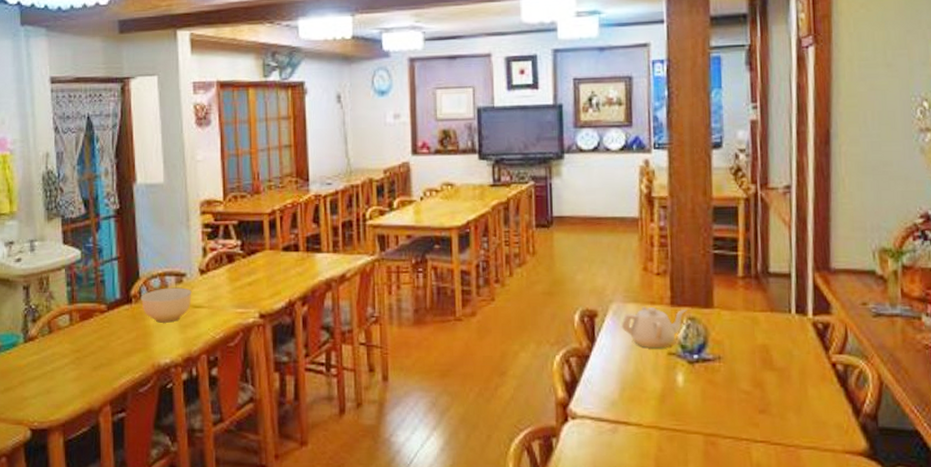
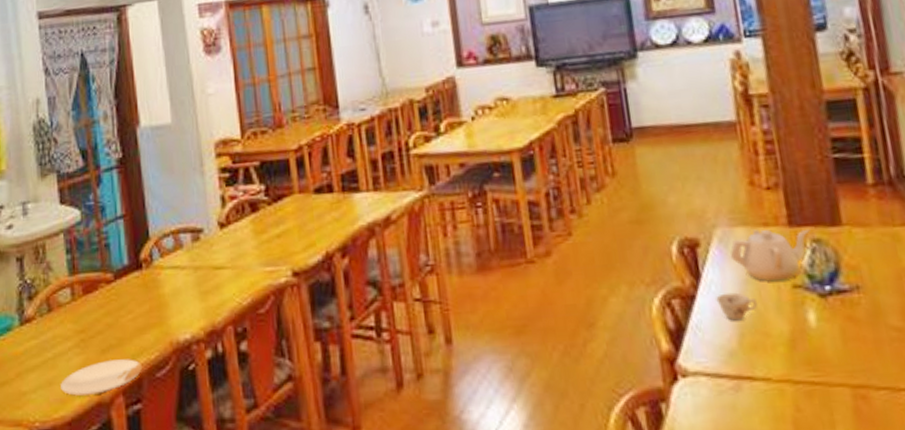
plate: none [57,376,127,403] -> present [61,359,142,396]
bowl: present [140,287,192,323] -> none [152,246,212,291]
teacup: none [606,355,639,378] -> present [716,292,758,321]

